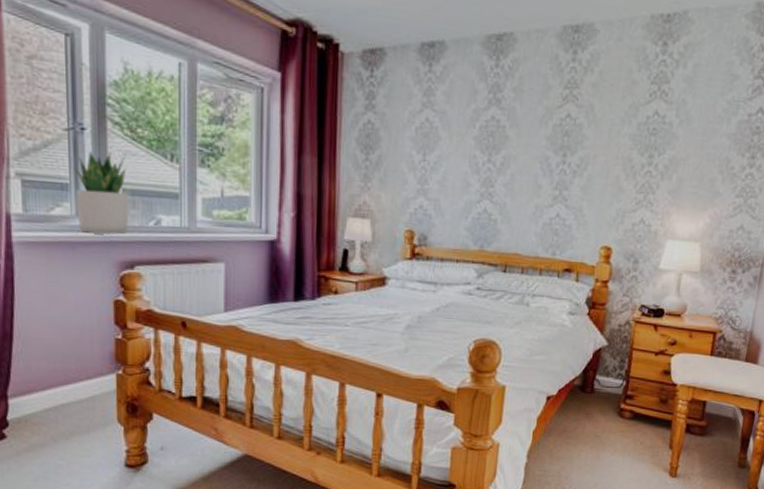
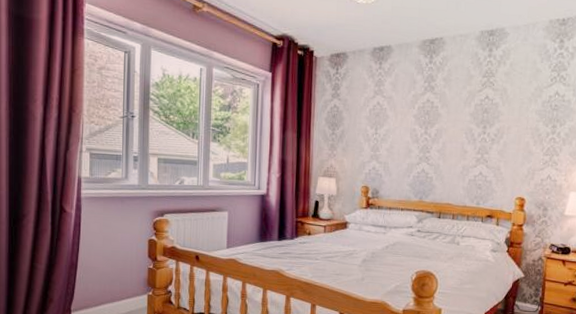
planter: present [74,151,129,235] -> none [126,132,162,192]

